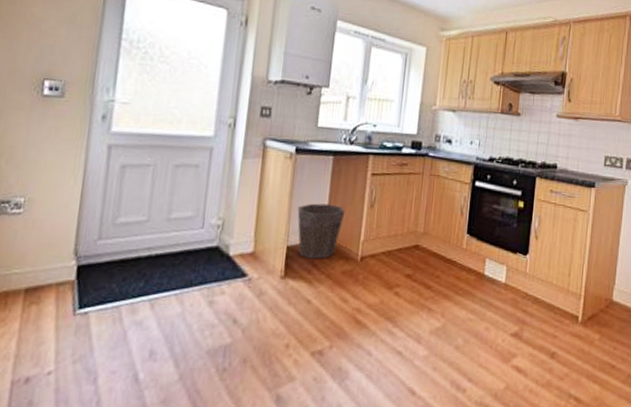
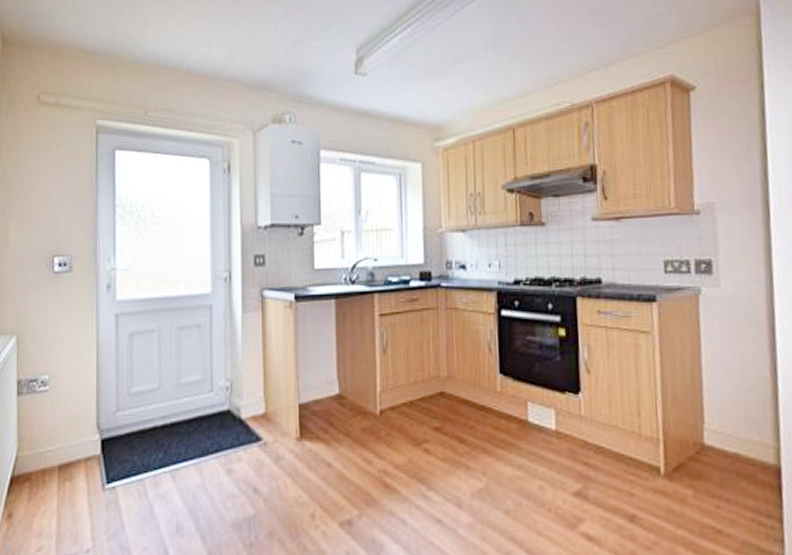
waste bin: present [297,203,345,259] -> none [305,353,356,416]

